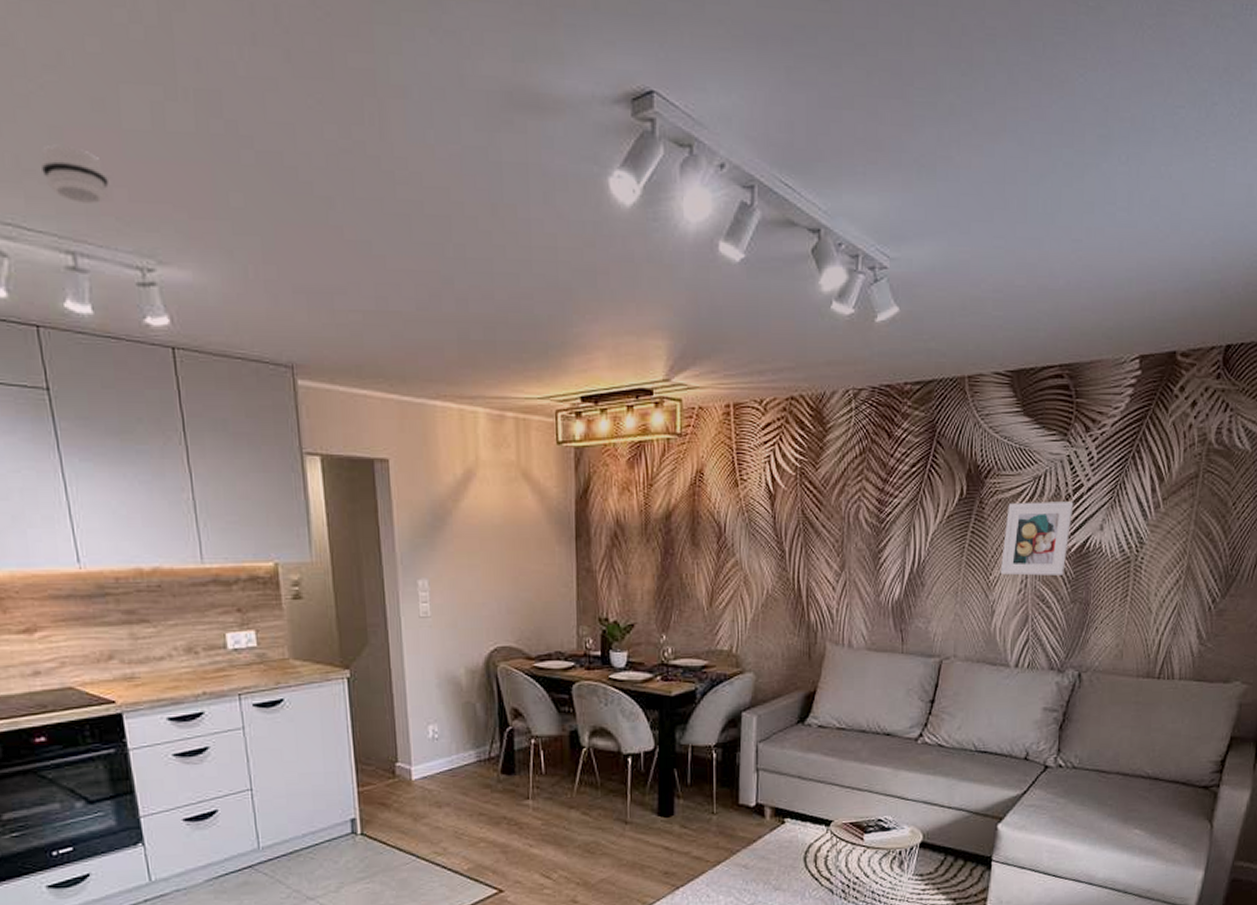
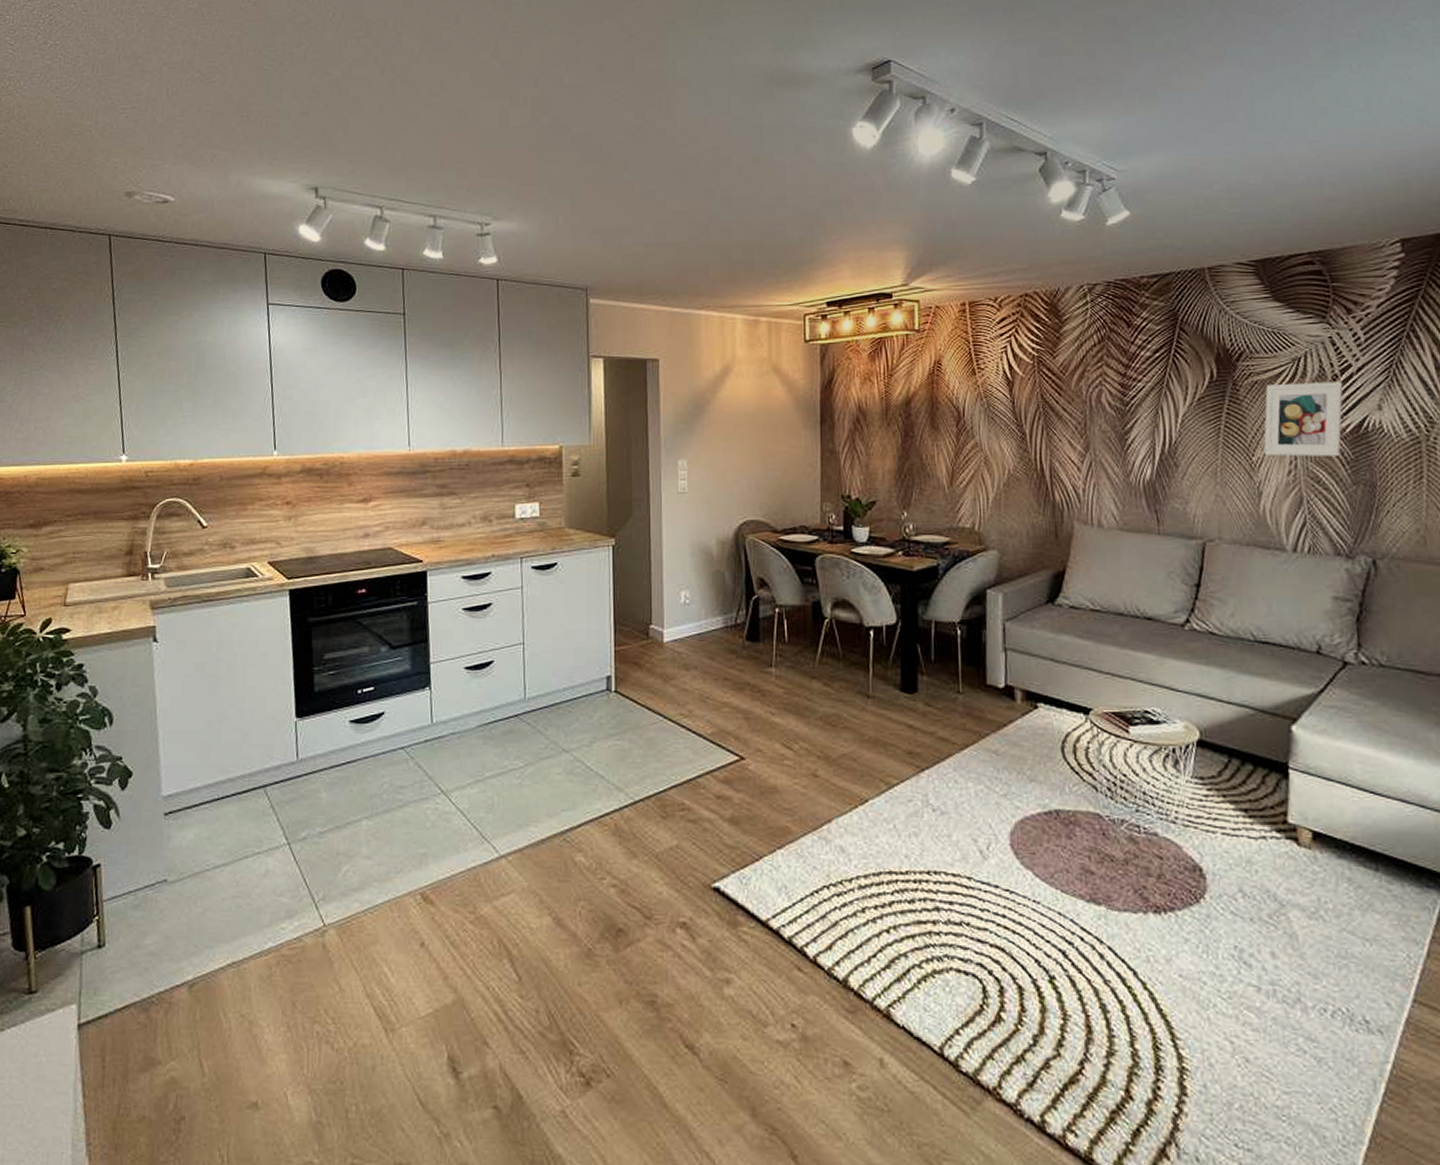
smoke detector: present [39,144,109,204] -> none [419,143,465,181]

